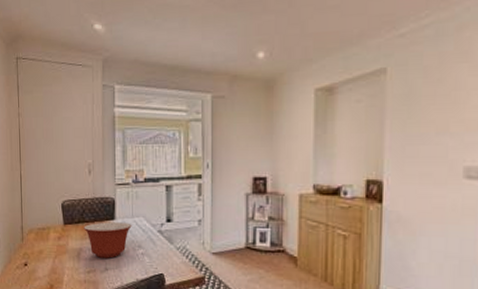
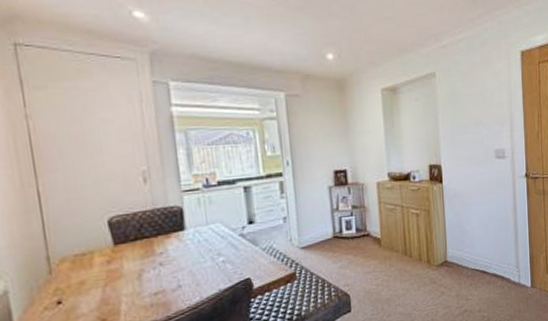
mixing bowl: present [84,222,132,259] -> none [143,231,207,276]

